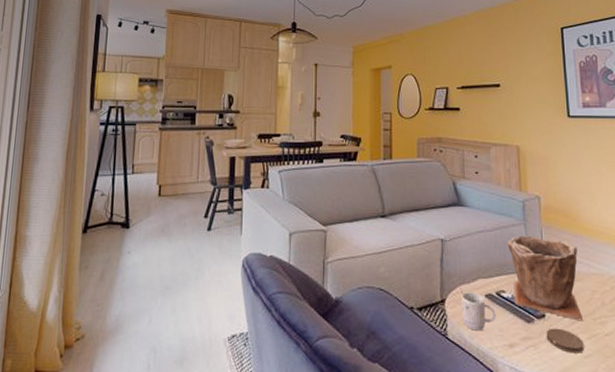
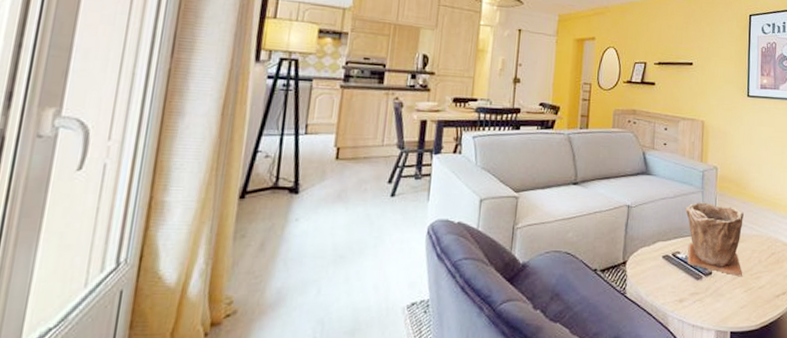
mug: present [459,288,496,331] -> none [640,250,670,289]
coaster: present [546,328,584,353] -> none [711,283,741,305]

